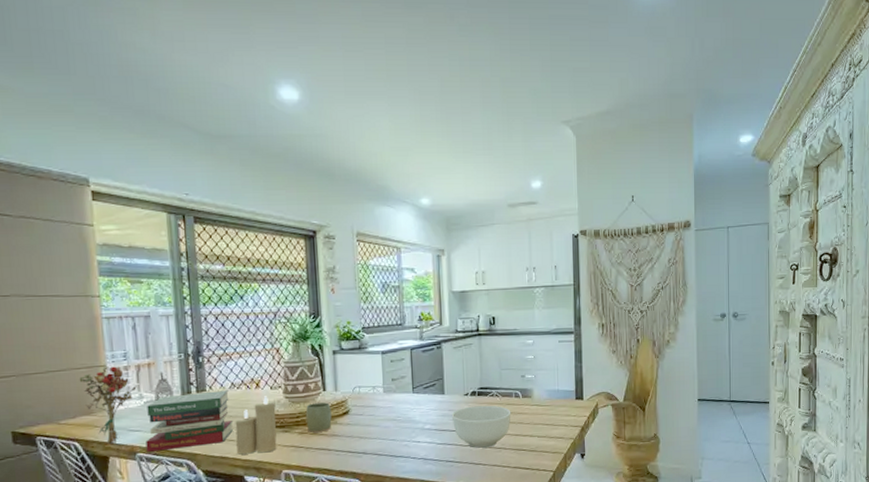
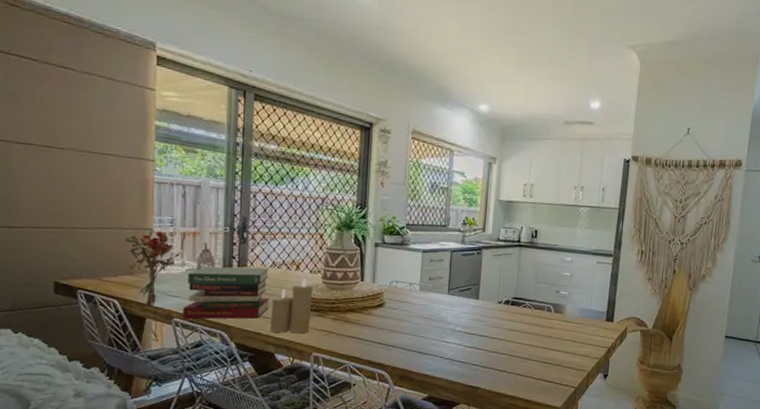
mug: present [305,402,332,432] -> none [340,291,367,320]
bowl: present [451,405,511,448] -> none [483,314,542,356]

